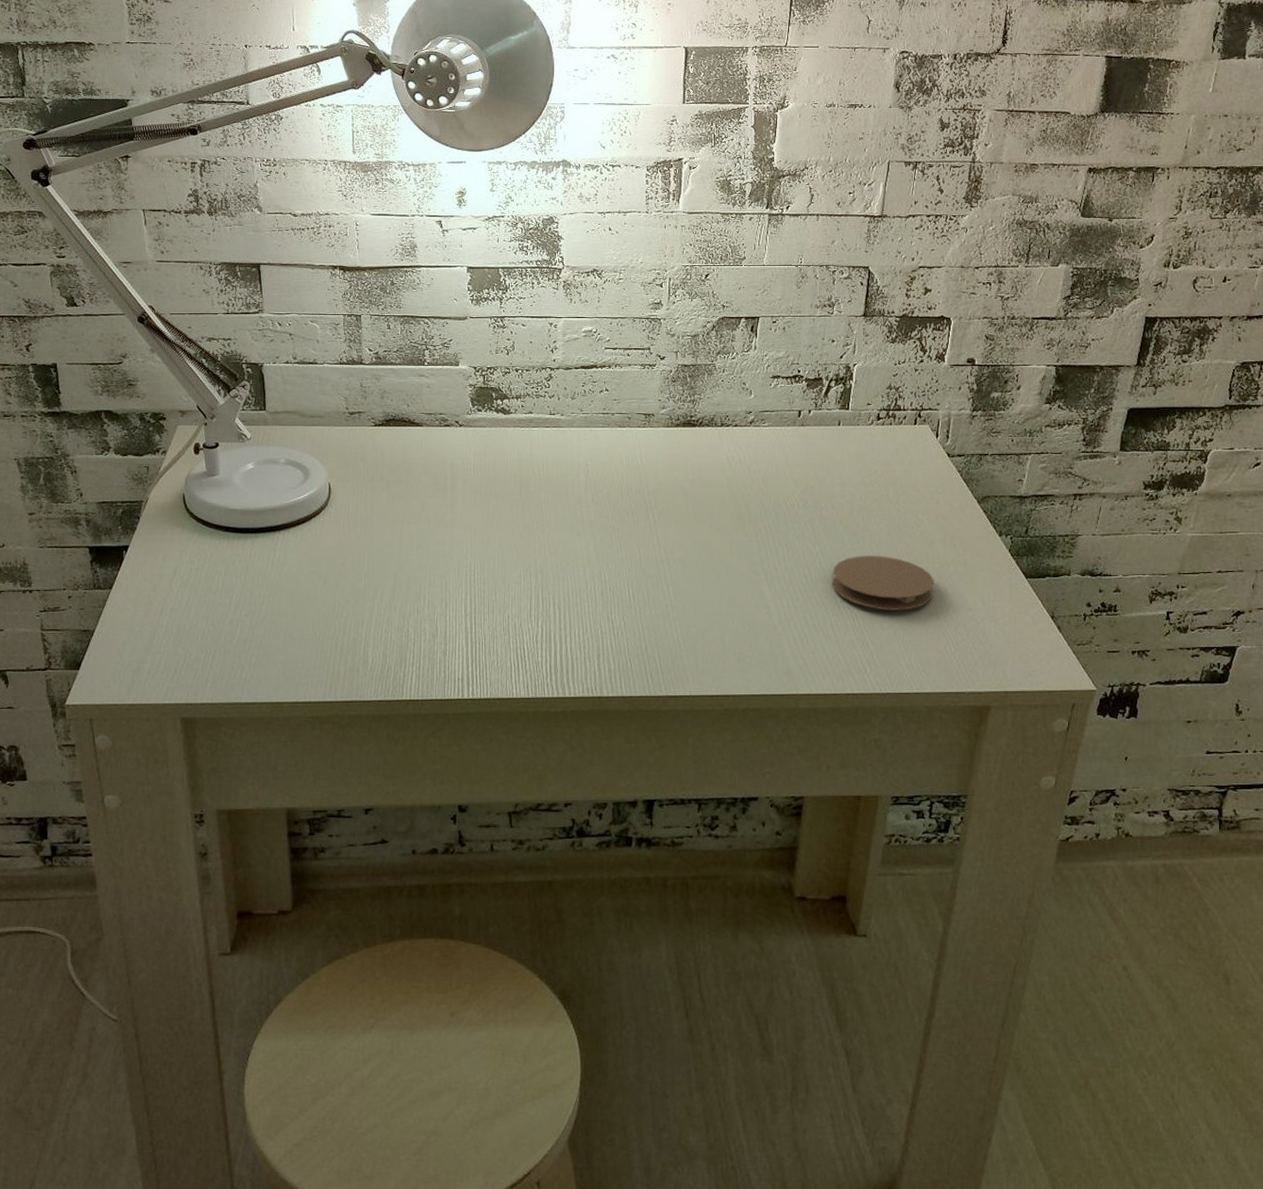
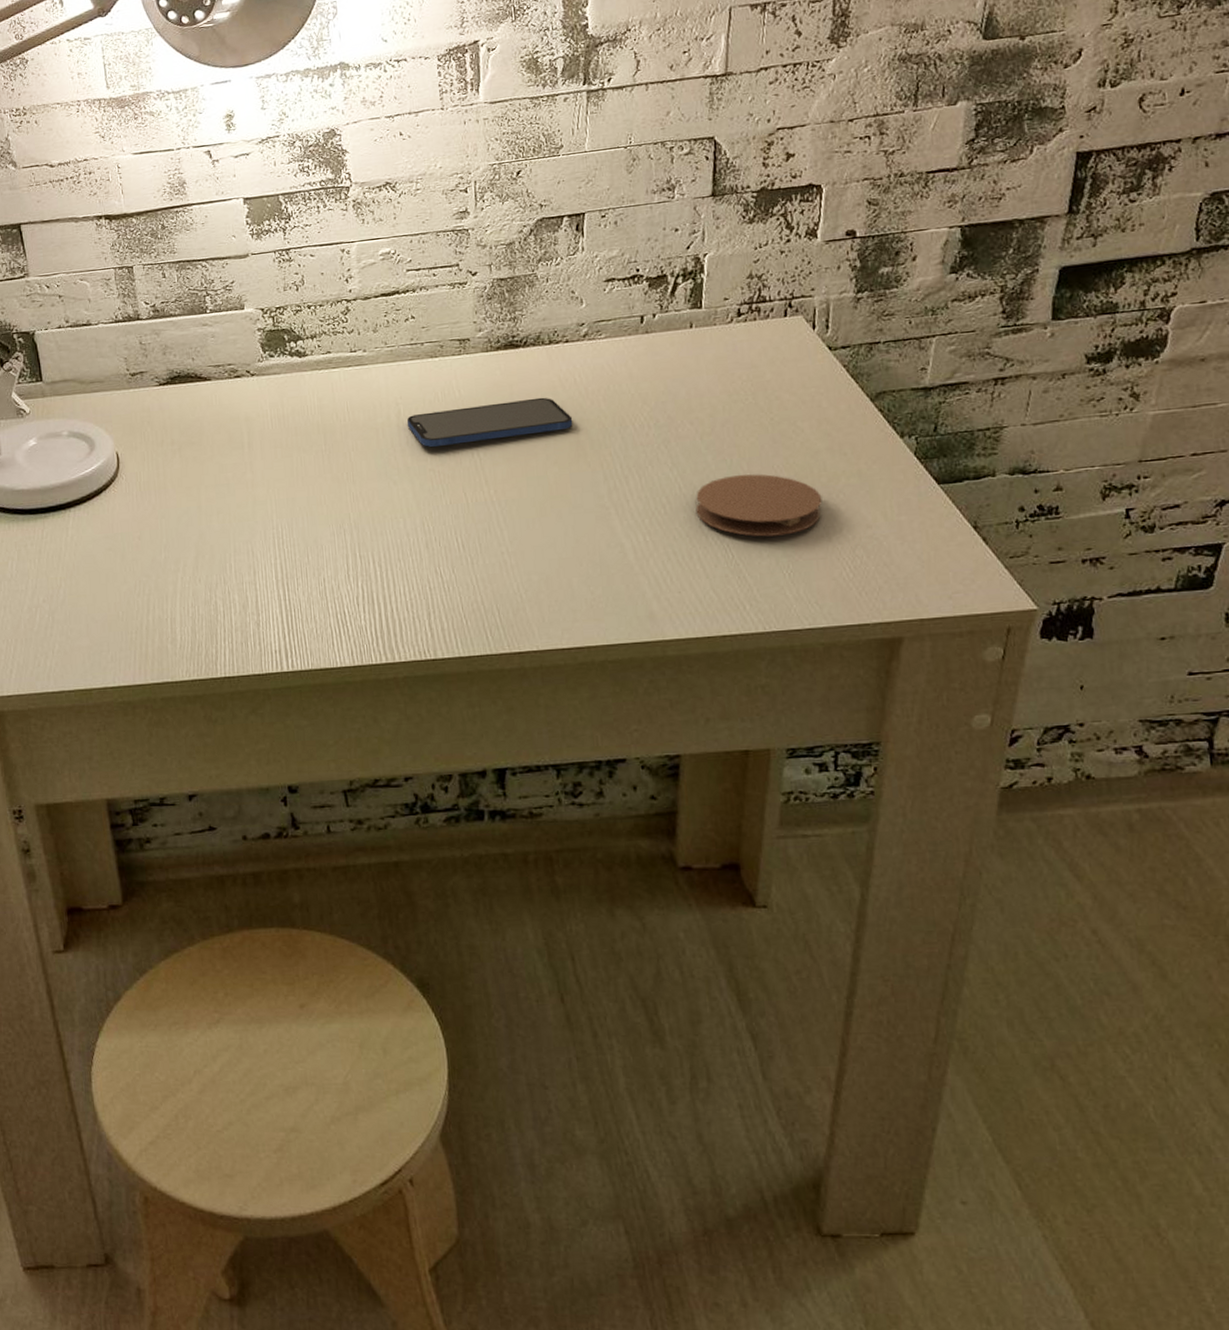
smartphone: none [593,472,736,506] -> present [407,397,573,447]

